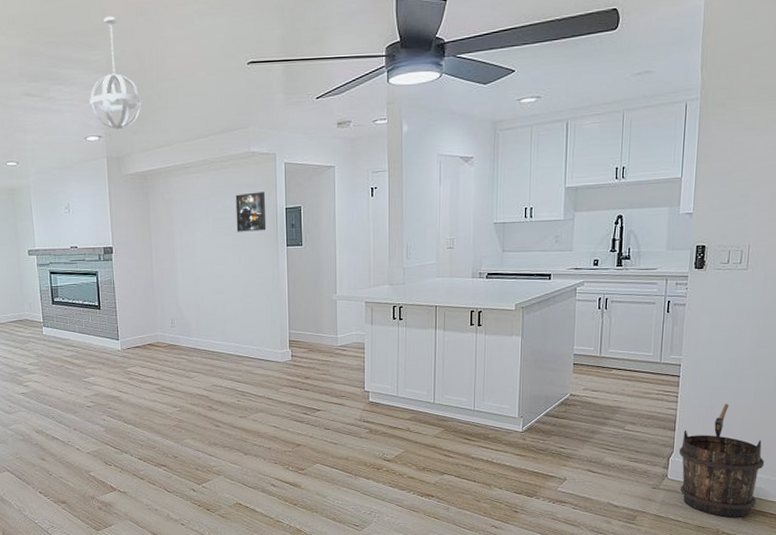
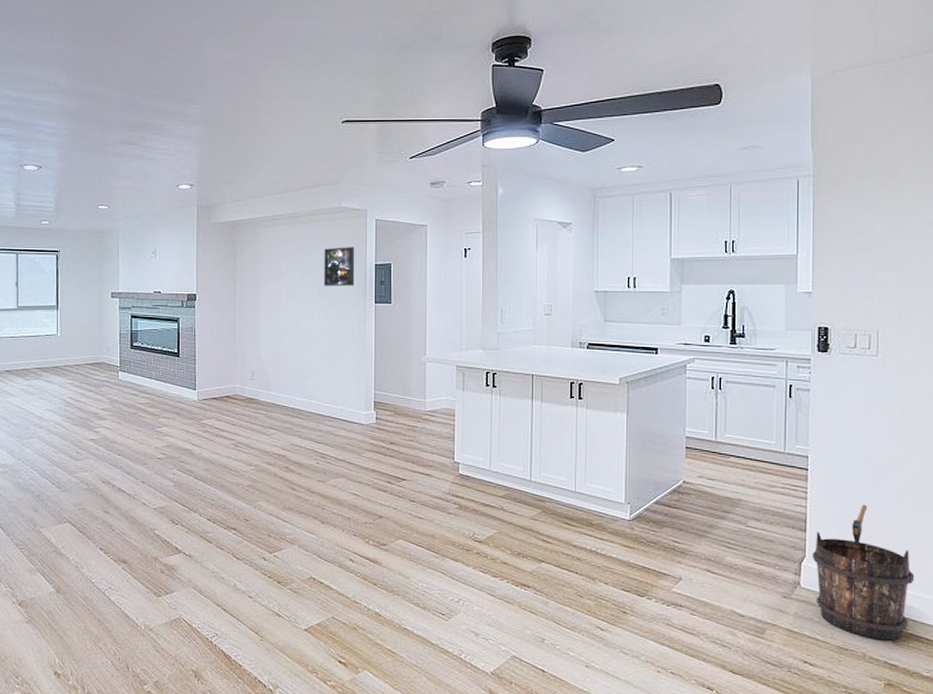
pendant light: present [89,16,142,130] -> none [184,73,236,180]

